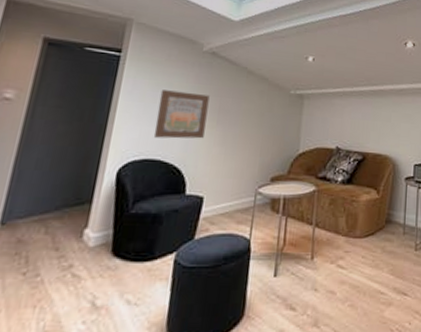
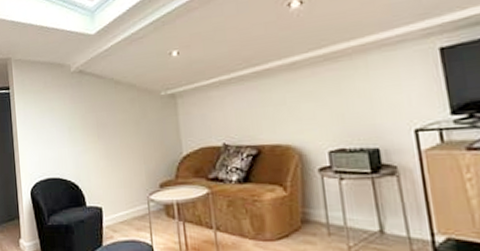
wall art: present [153,90,210,139] -> none [46,113,90,159]

